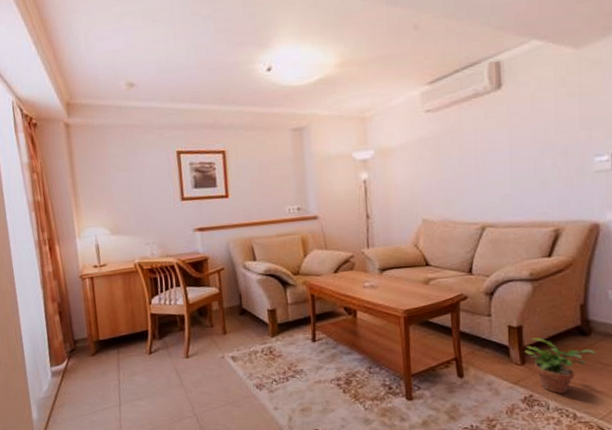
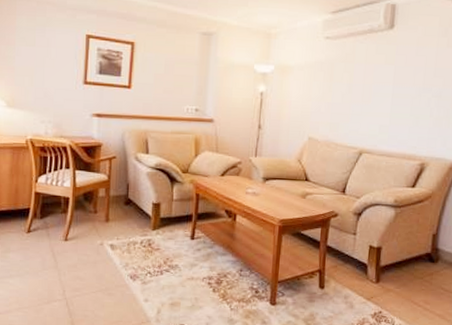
potted plant: present [525,337,596,394] -> none [380,259,440,313]

